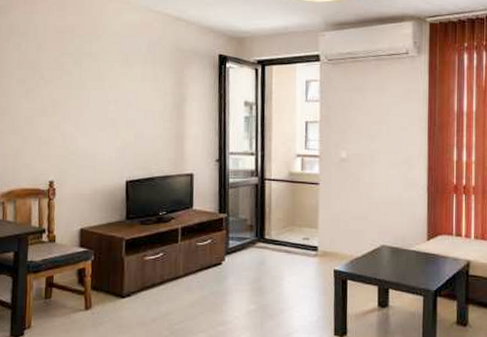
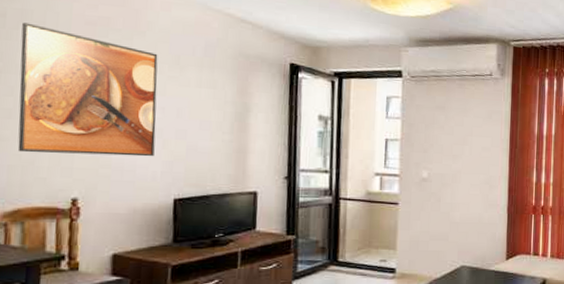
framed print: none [10,35,111,144] -> present [17,22,158,157]

